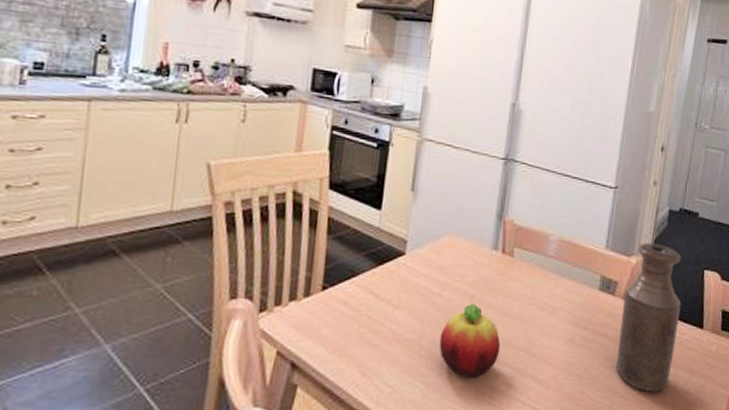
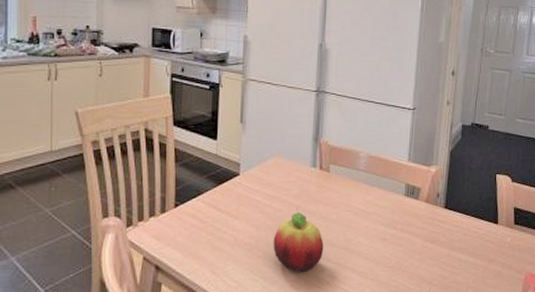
bottle: present [615,243,682,393] -> none [423,154,477,279]

